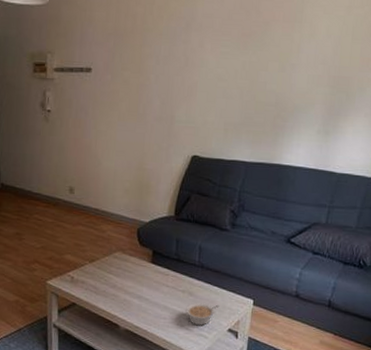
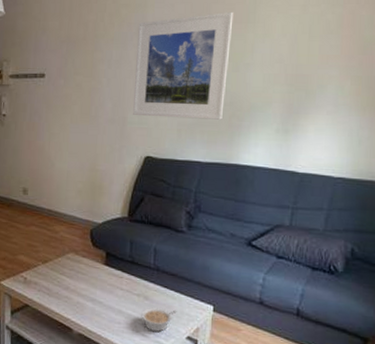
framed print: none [181,9,282,120] -> present [133,11,234,120]

